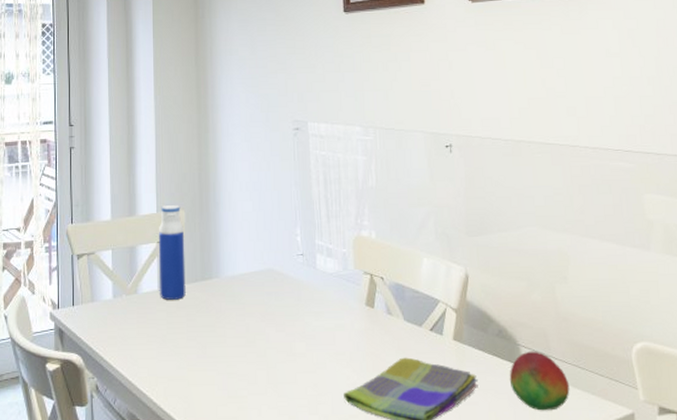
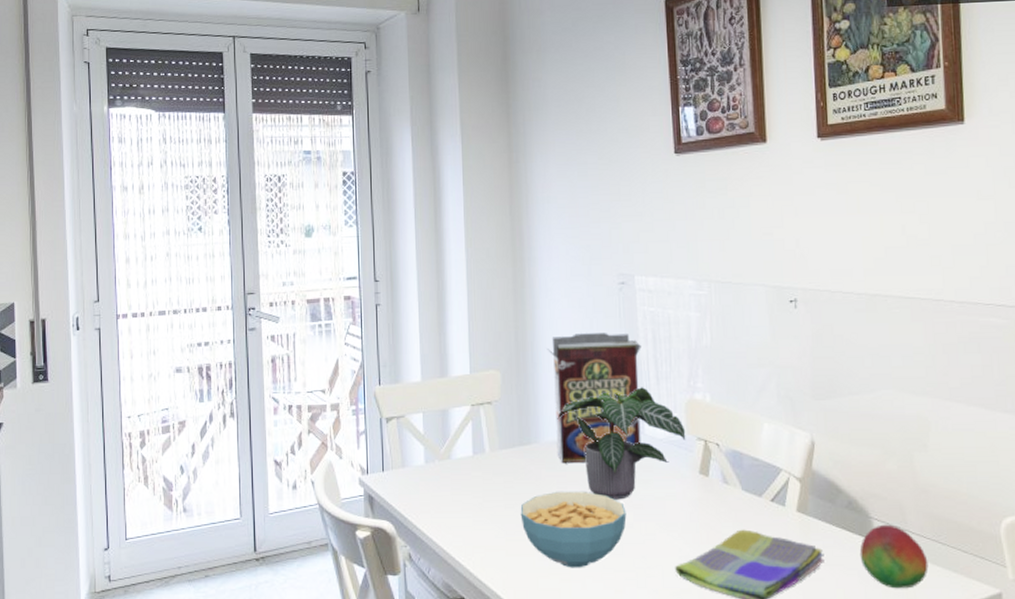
water bottle: present [158,205,186,300] -> none [472,366,503,466]
cereal bowl: none [201,322,300,397] -> present [520,491,627,568]
cereal box: none [228,175,314,297] -> present [547,333,641,464]
potted plant: none [236,225,354,331] -> present [557,387,686,500]

